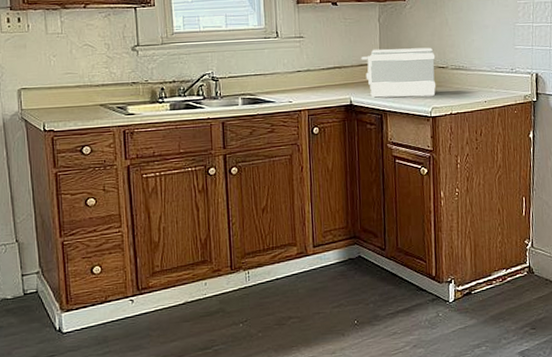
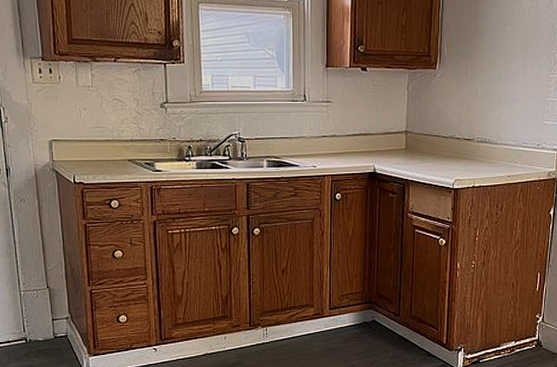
toaster: present [361,47,436,98] -> none [387,117,462,168]

